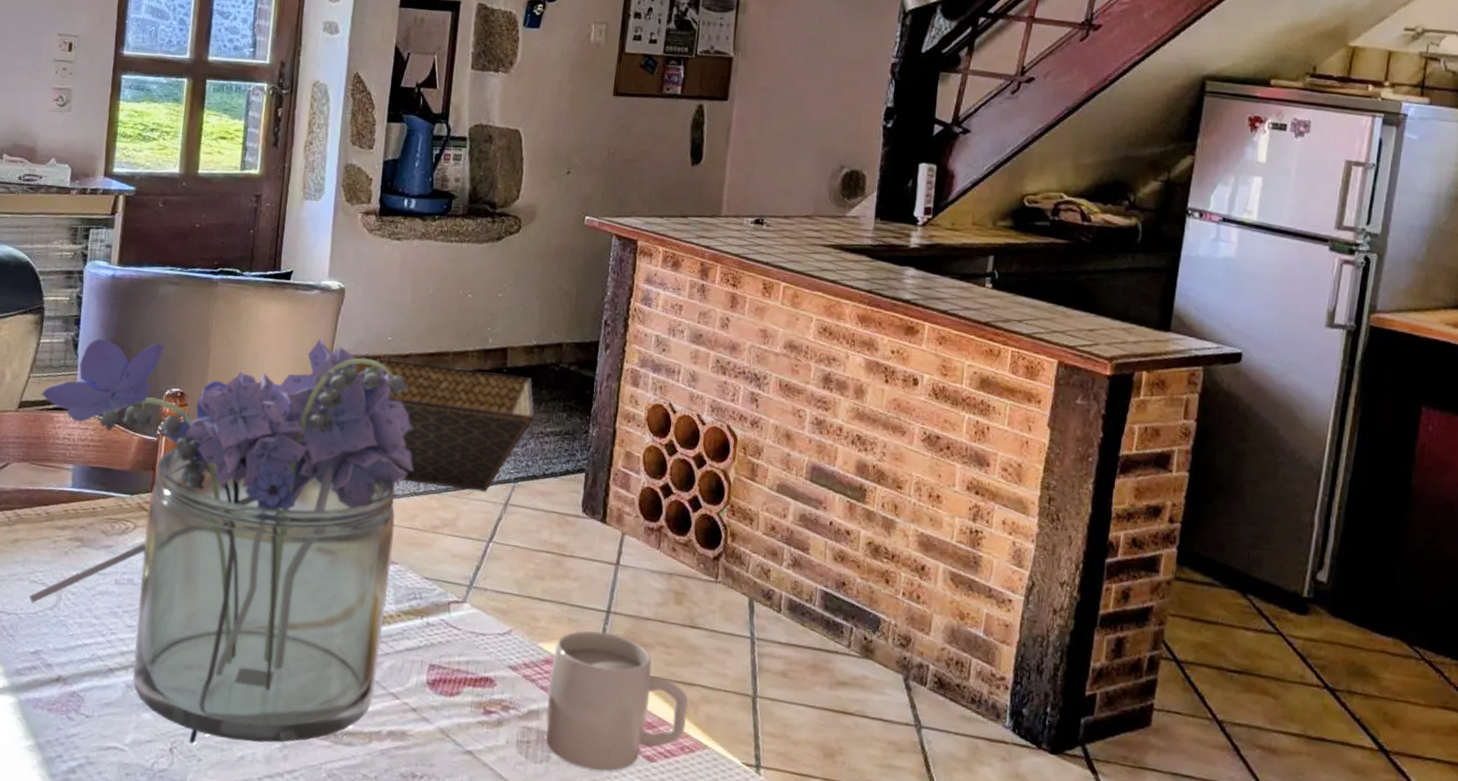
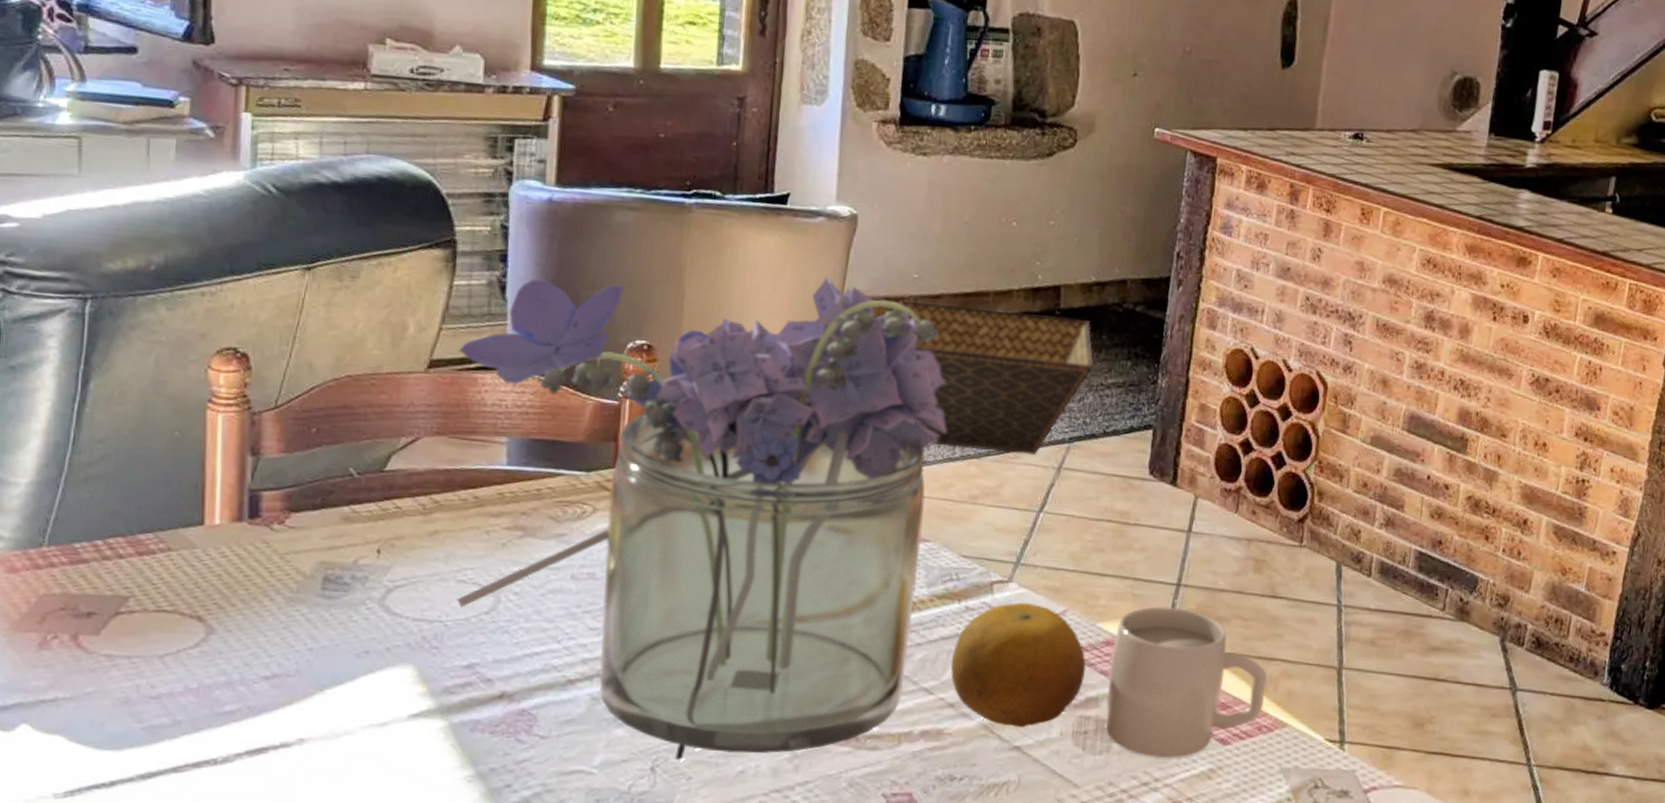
fruit: none [413,621,528,734] -> present [950,602,1086,727]

